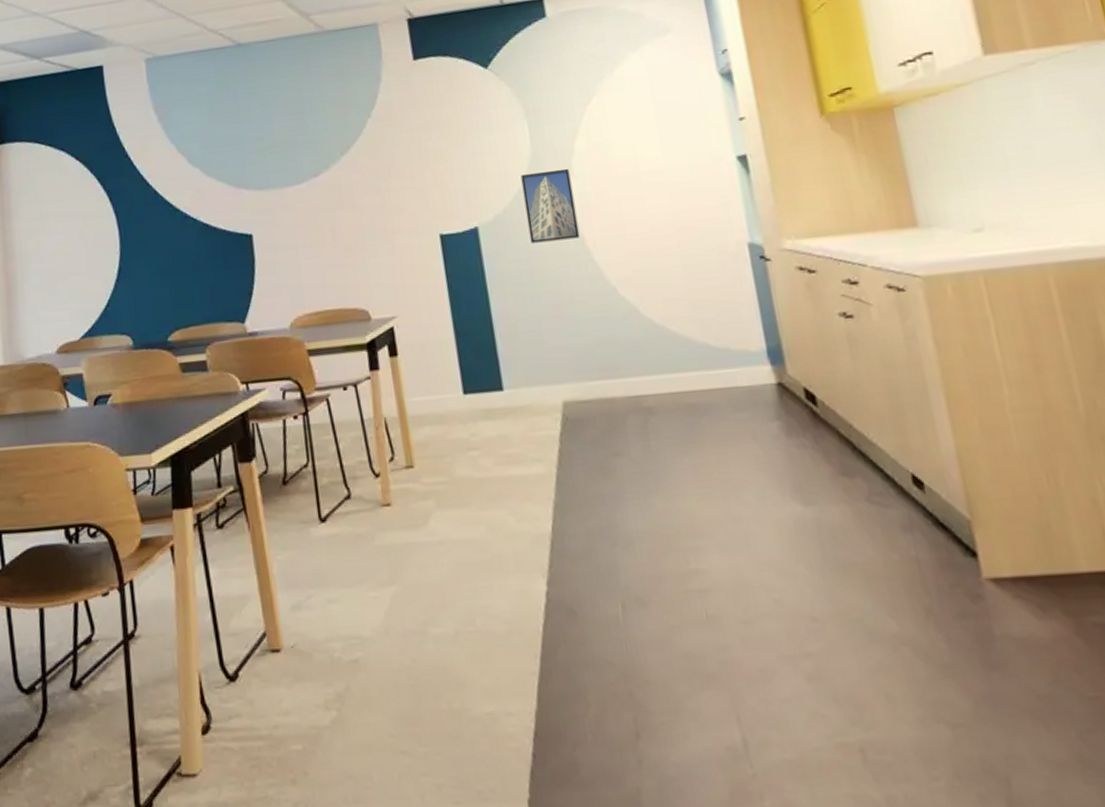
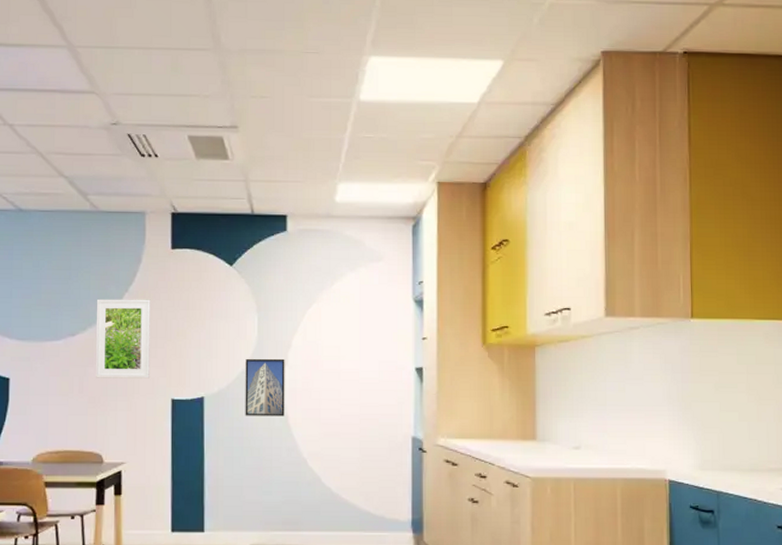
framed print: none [336,121,410,222] -> present [95,298,151,379]

